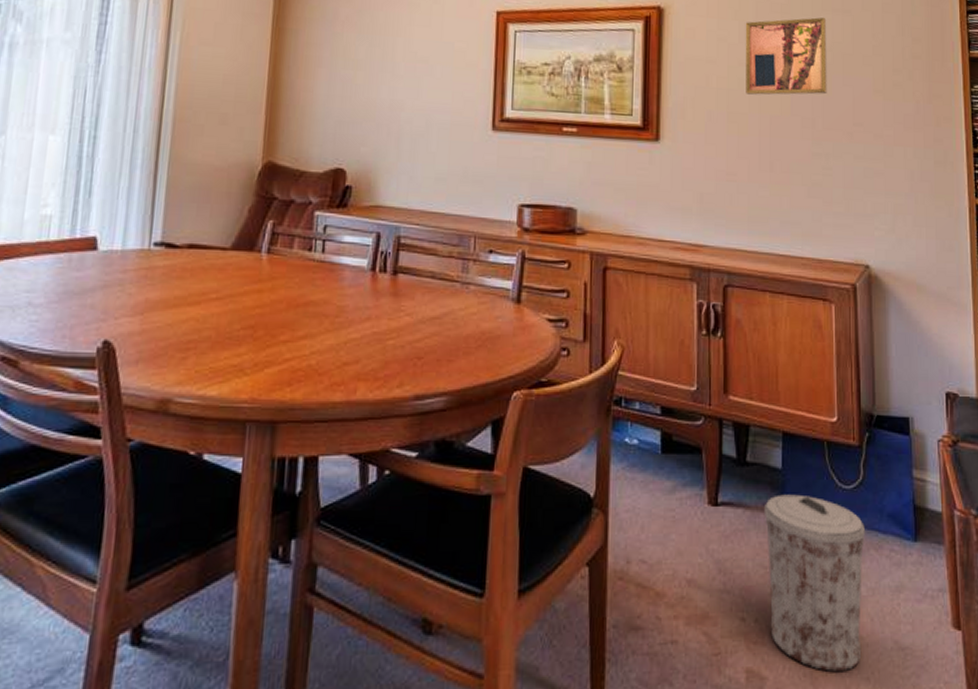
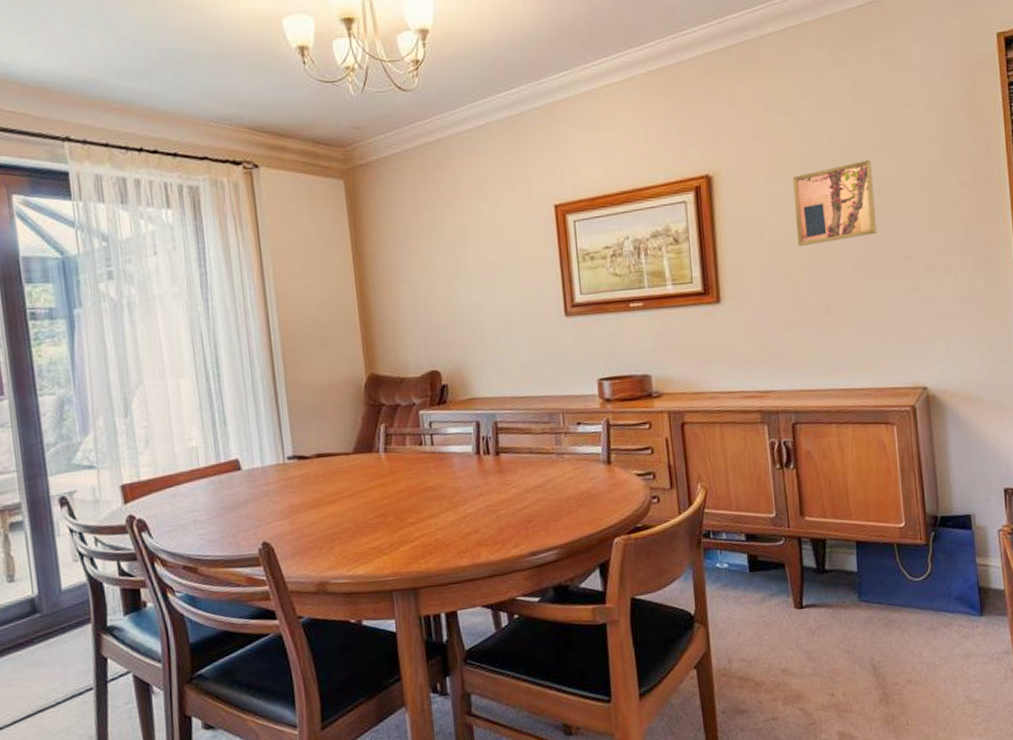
trash can: present [763,494,866,672] -> none [843,590,938,727]

